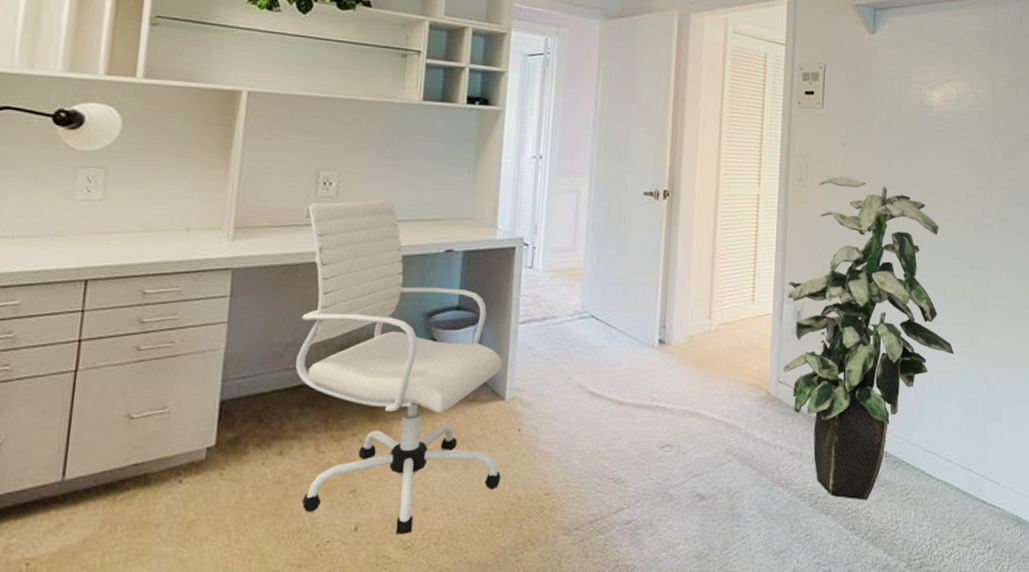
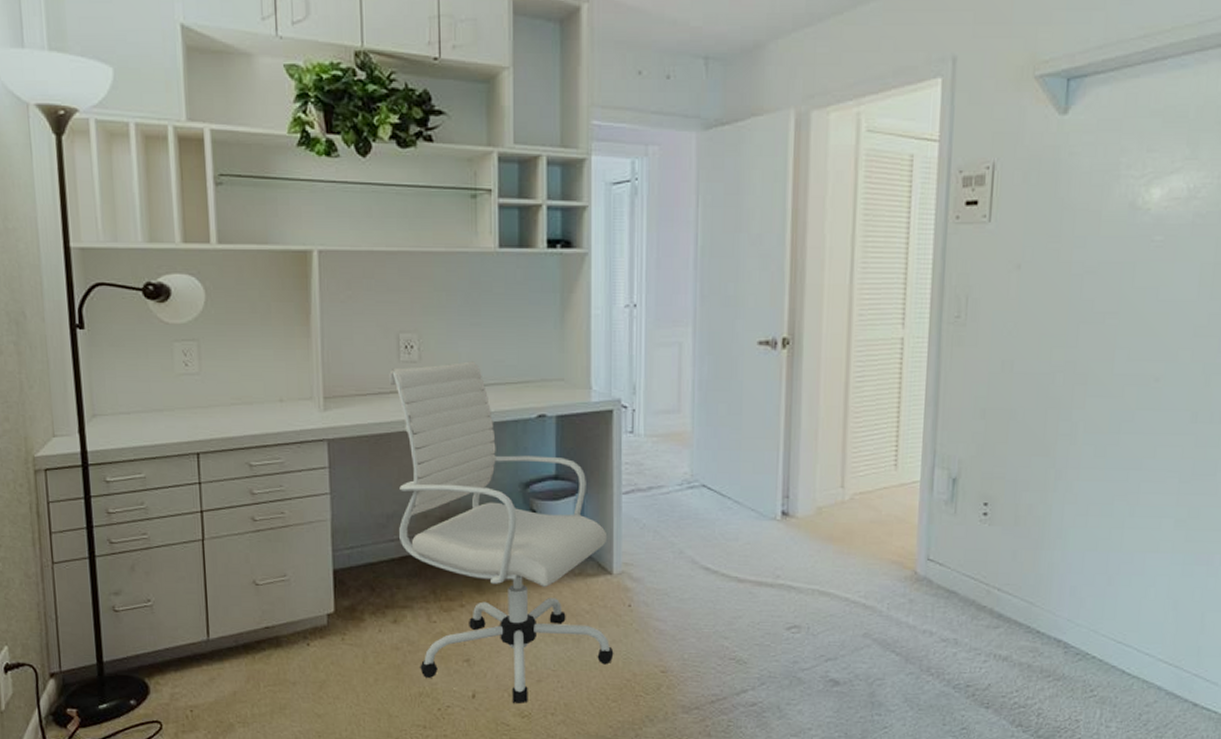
indoor plant: present [782,176,954,500] -> none [933,310,1164,695]

